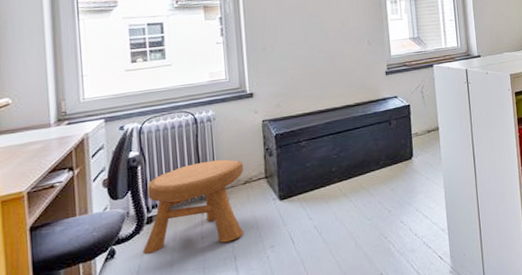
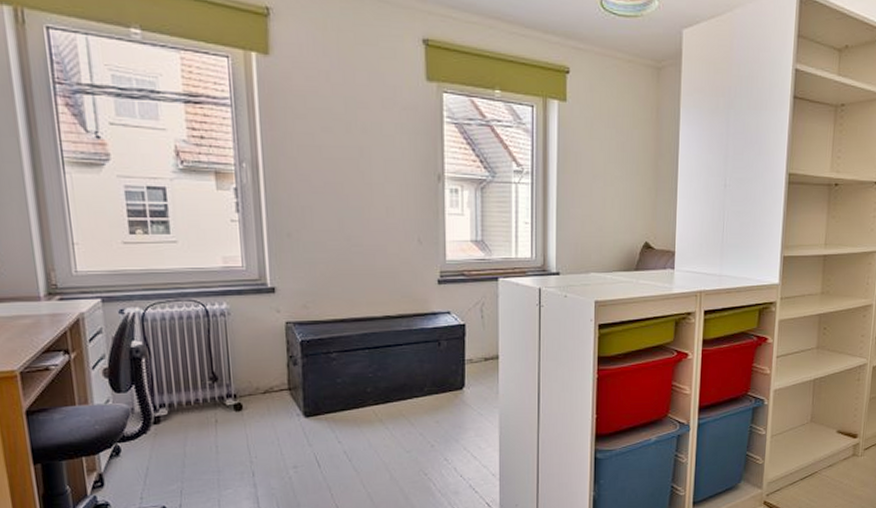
stool: present [142,159,244,254] -> none [150,361,264,456]

